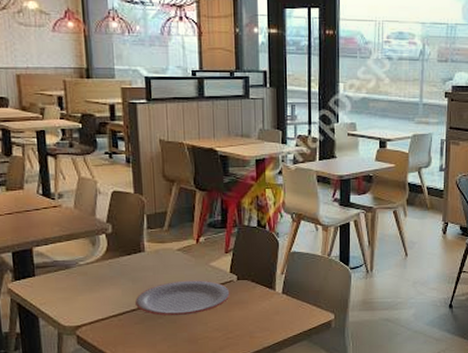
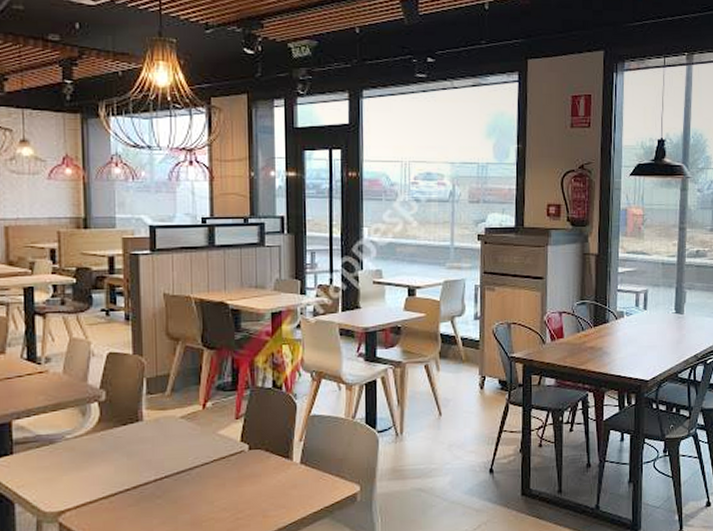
plate: present [135,280,230,316] -> none [130,451,240,495]

